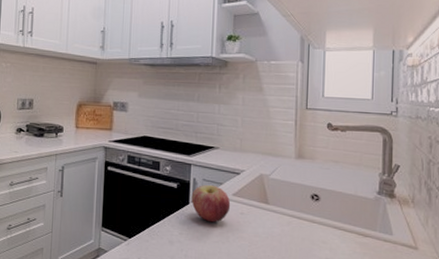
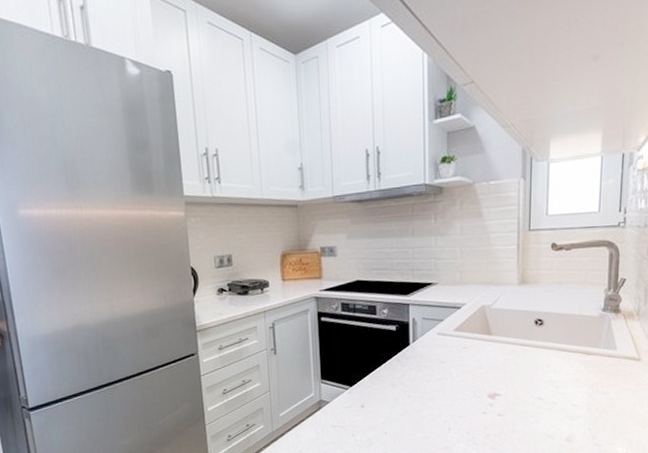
apple: present [191,185,231,223] -> none [411,323,453,361]

